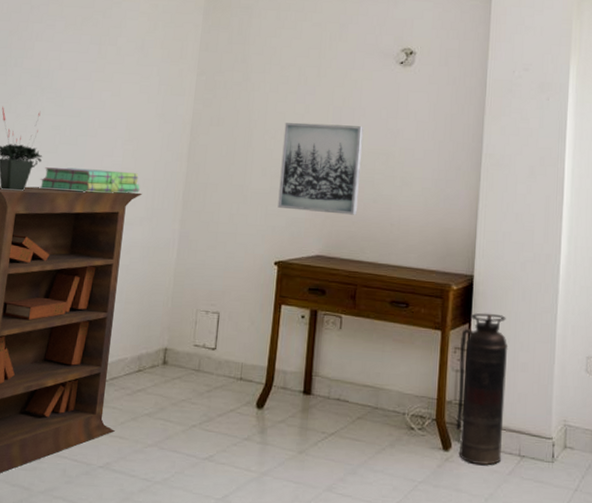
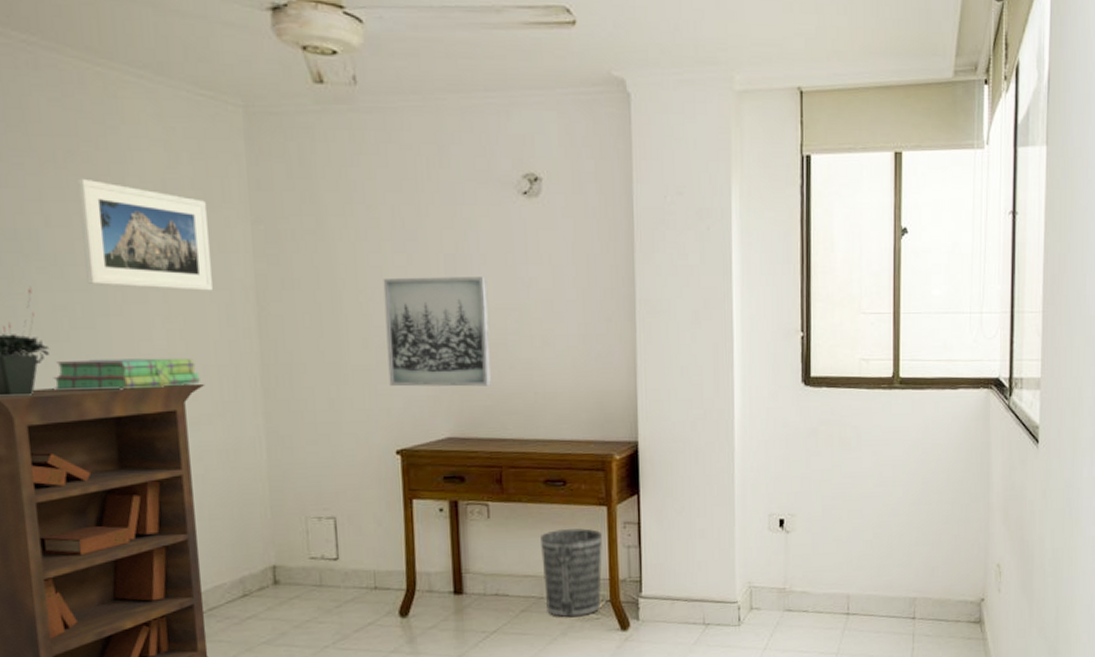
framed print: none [78,37,169,123] -> present [78,178,213,291]
wastebasket: none [380,346,435,431] -> present [541,528,603,618]
fire extinguisher: present [456,313,508,465] -> none [629,480,686,639]

